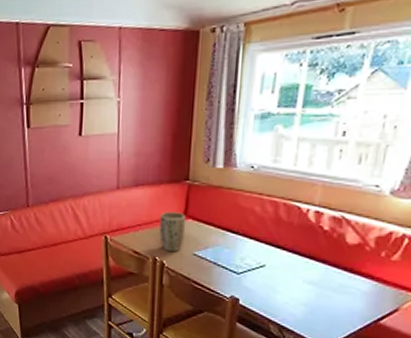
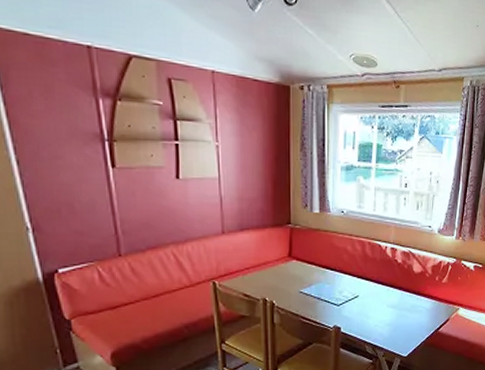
plant pot: present [159,211,186,252] -> none [267,254,291,292]

